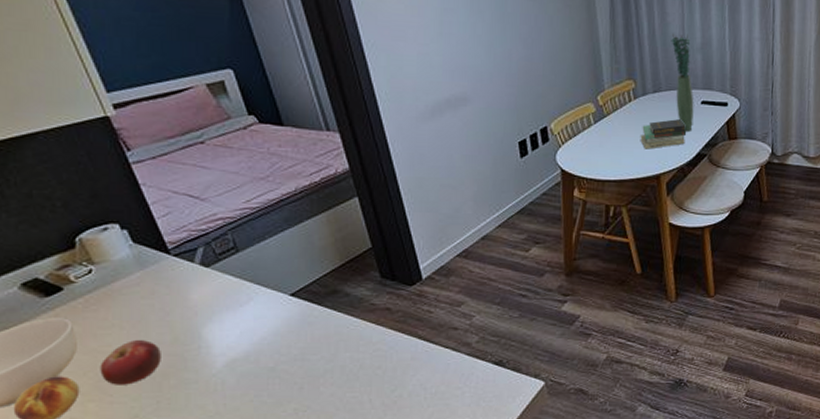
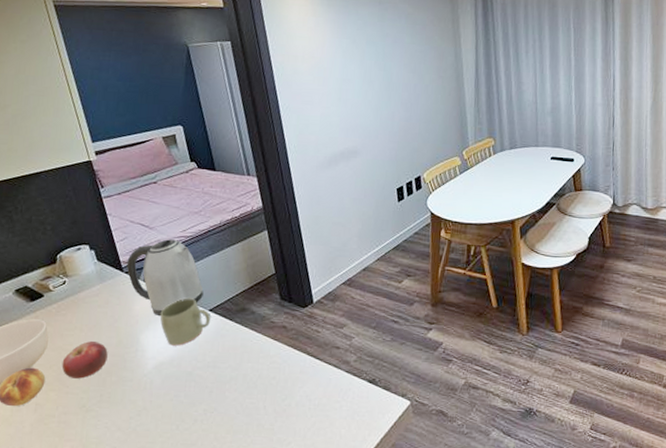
kettle: none [174,212,281,304] -> present [126,239,204,315]
mug: none [226,281,293,339] -> present [160,298,210,346]
books: present [640,119,687,149] -> none [498,172,538,198]
vase: present [671,33,694,131] -> none [525,99,545,183]

